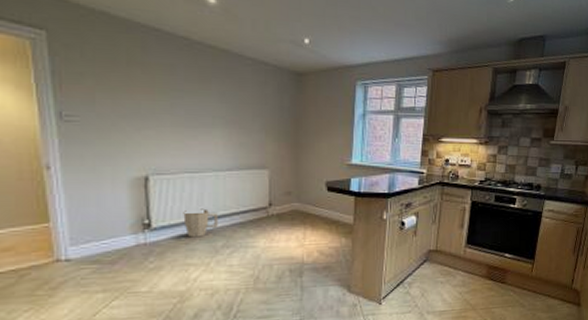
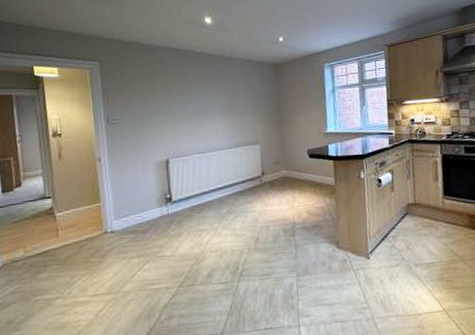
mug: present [183,208,218,238] -> none [195,181,222,207]

